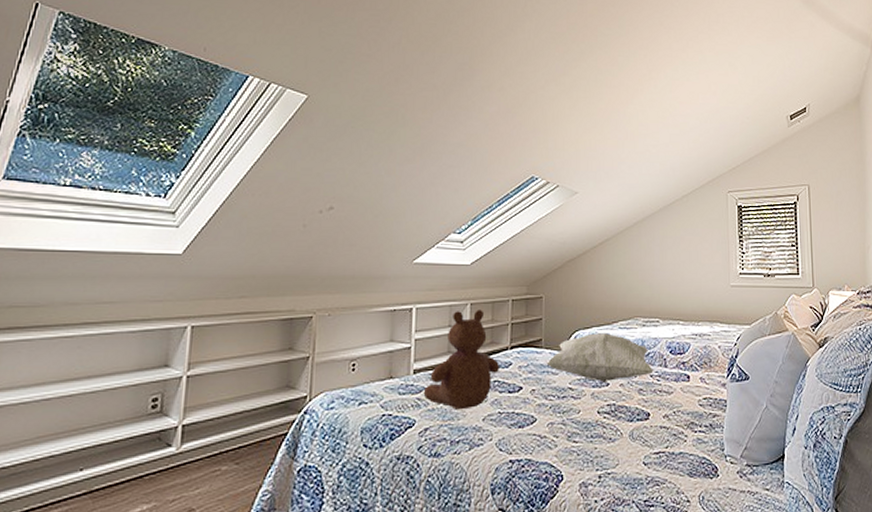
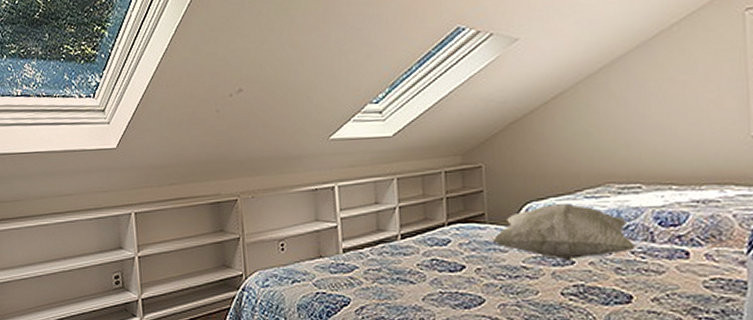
teddy bear: present [423,310,500,410] -> none [355,184,438,289]

